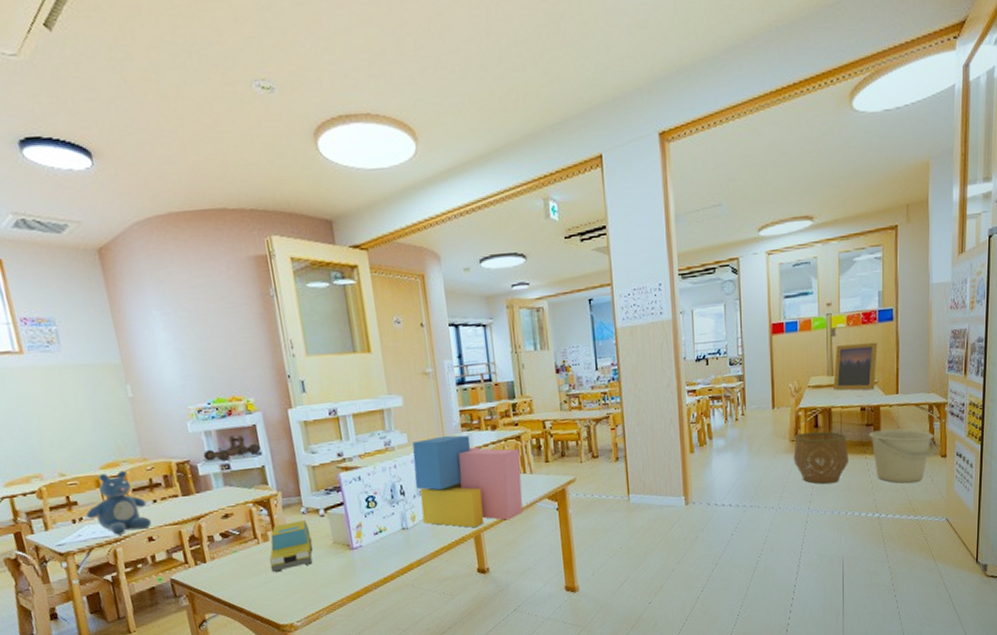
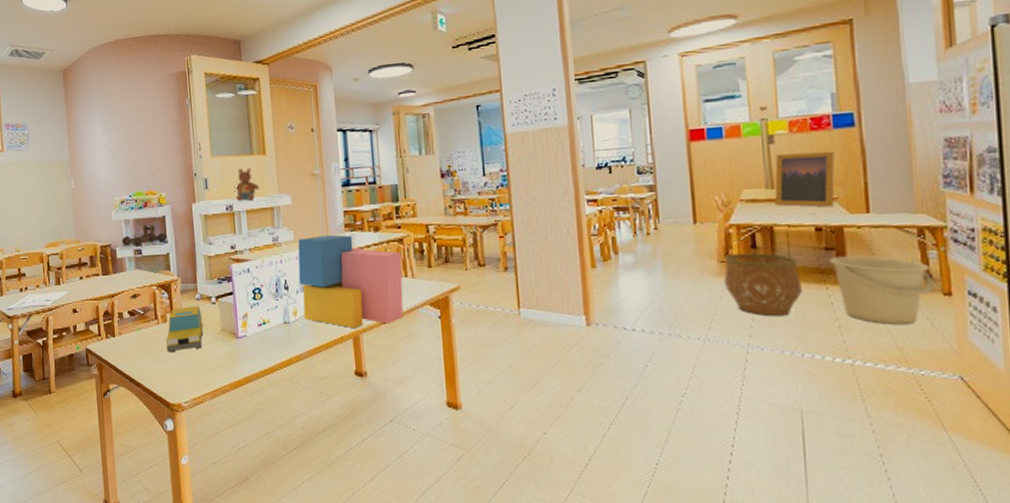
stuffed animal: present [86,470,152,535] -> none [31,250,77,305]
stuffed toy: none [336,367,367,405] -> present [233,167,260,201]

